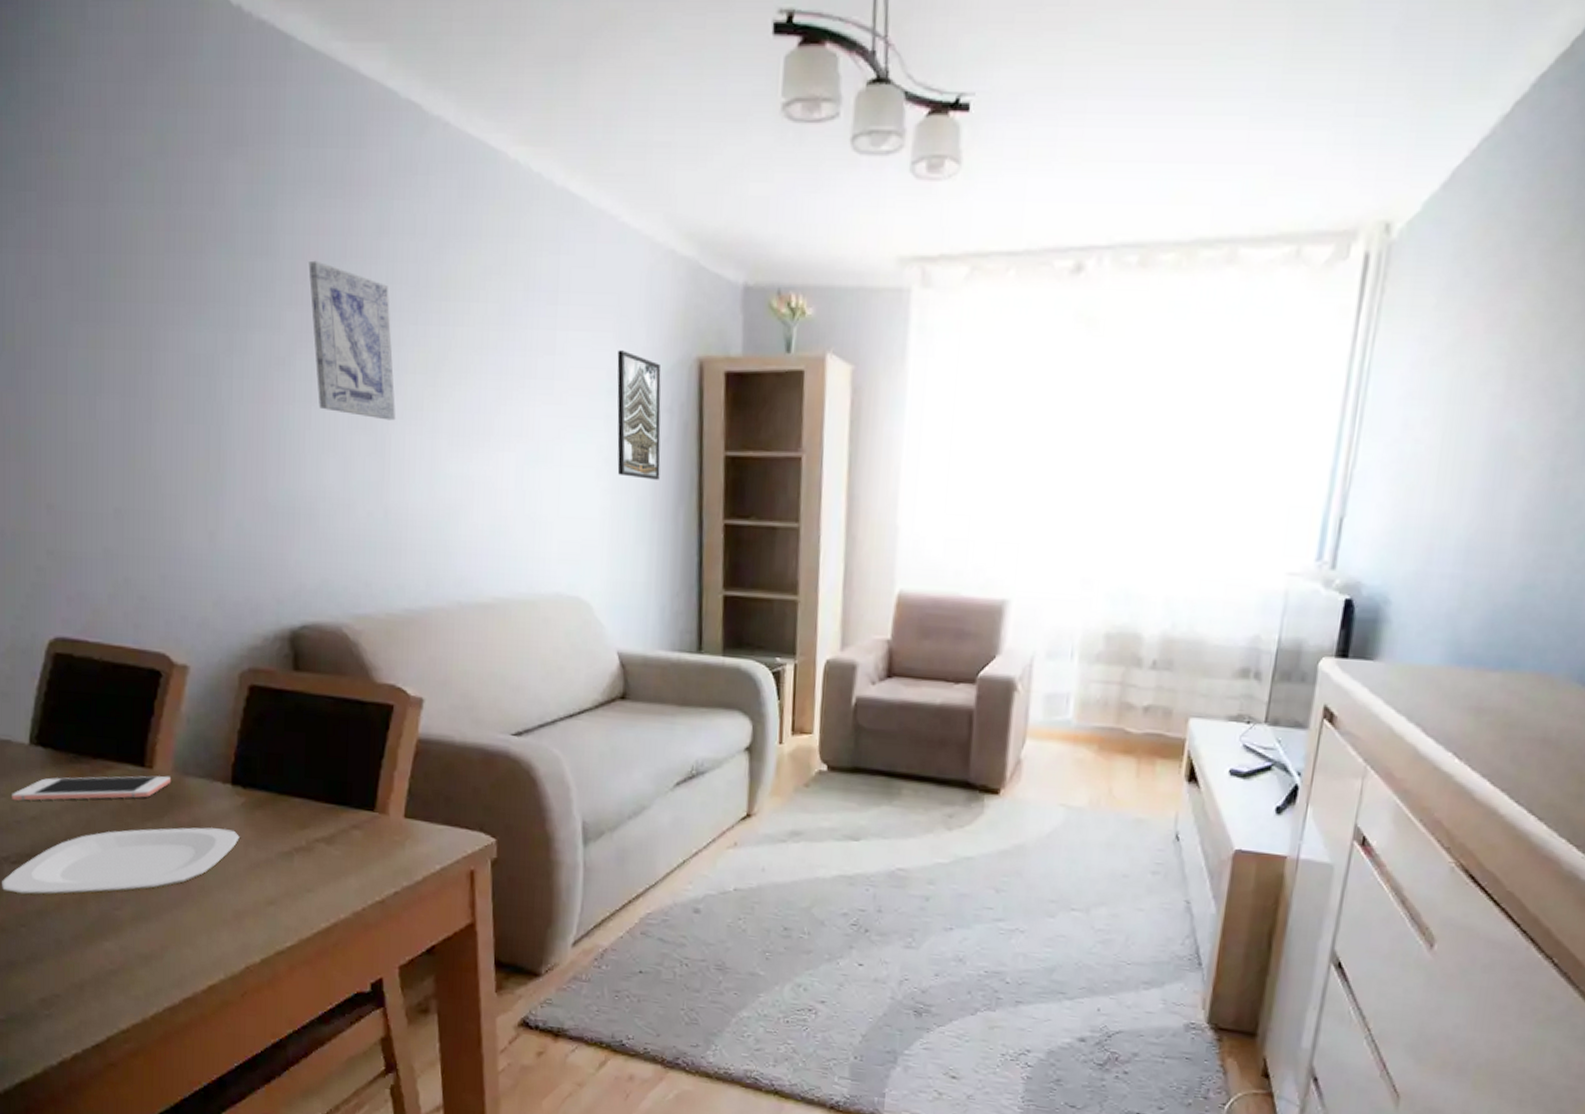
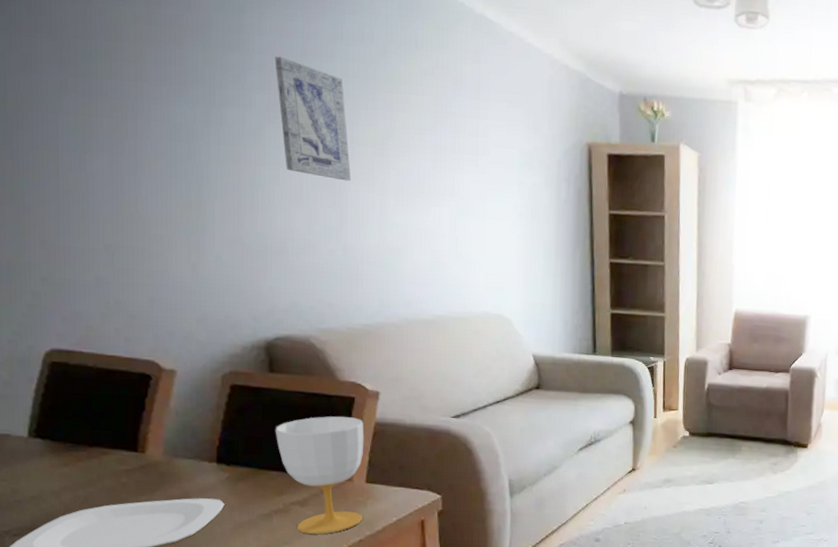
cell phone: present [12,775,172,801] -> none [12,458,163,484]
cup: none [299,729,404,882] -> present [275,416,364,534]
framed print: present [617,350,661,480] -> none [526,135,561,230]

